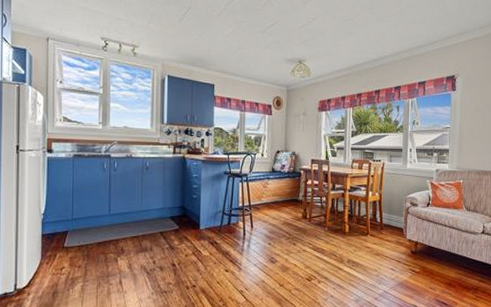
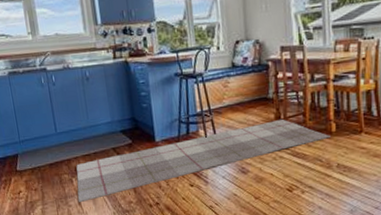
rug: none [119,218,344,282] -> present [76,119,330,203]

